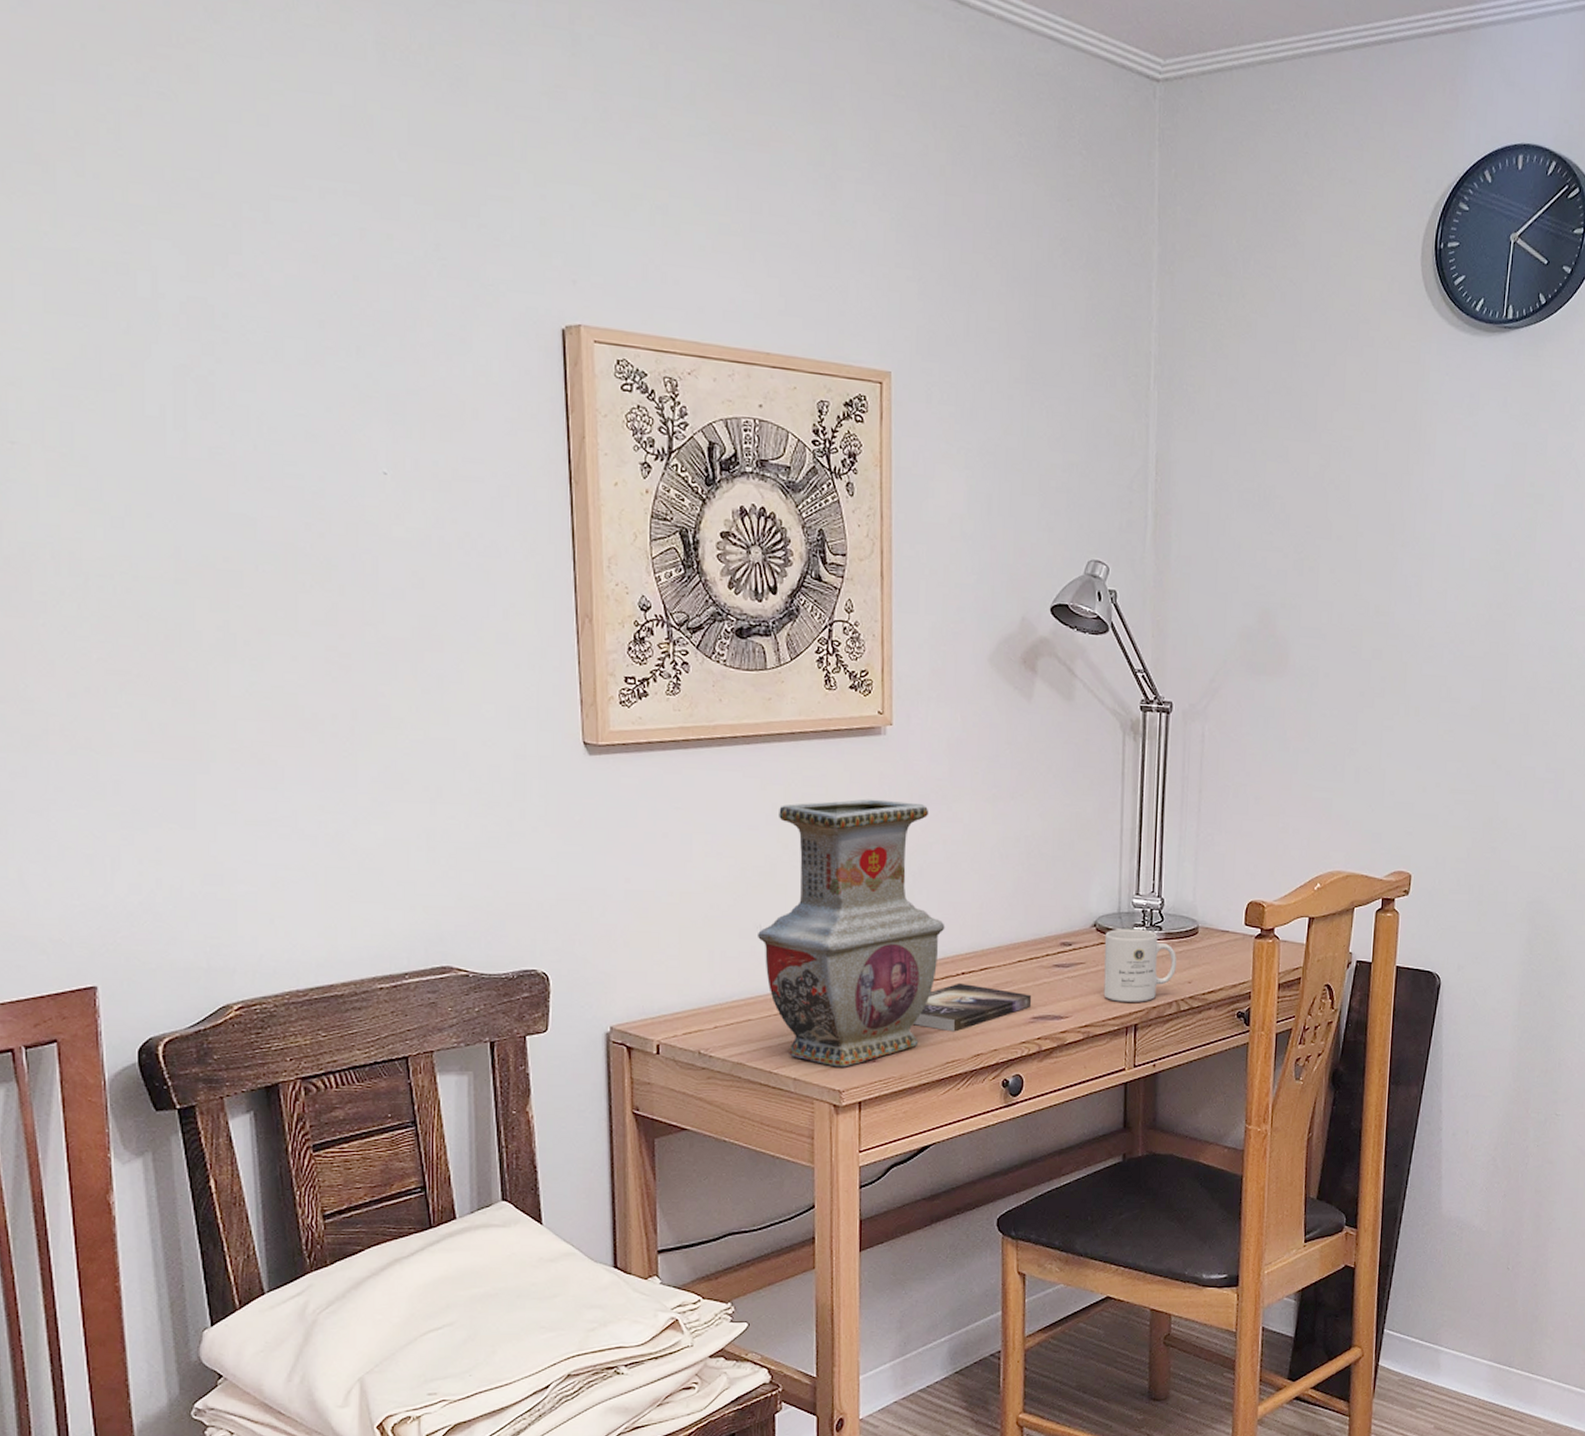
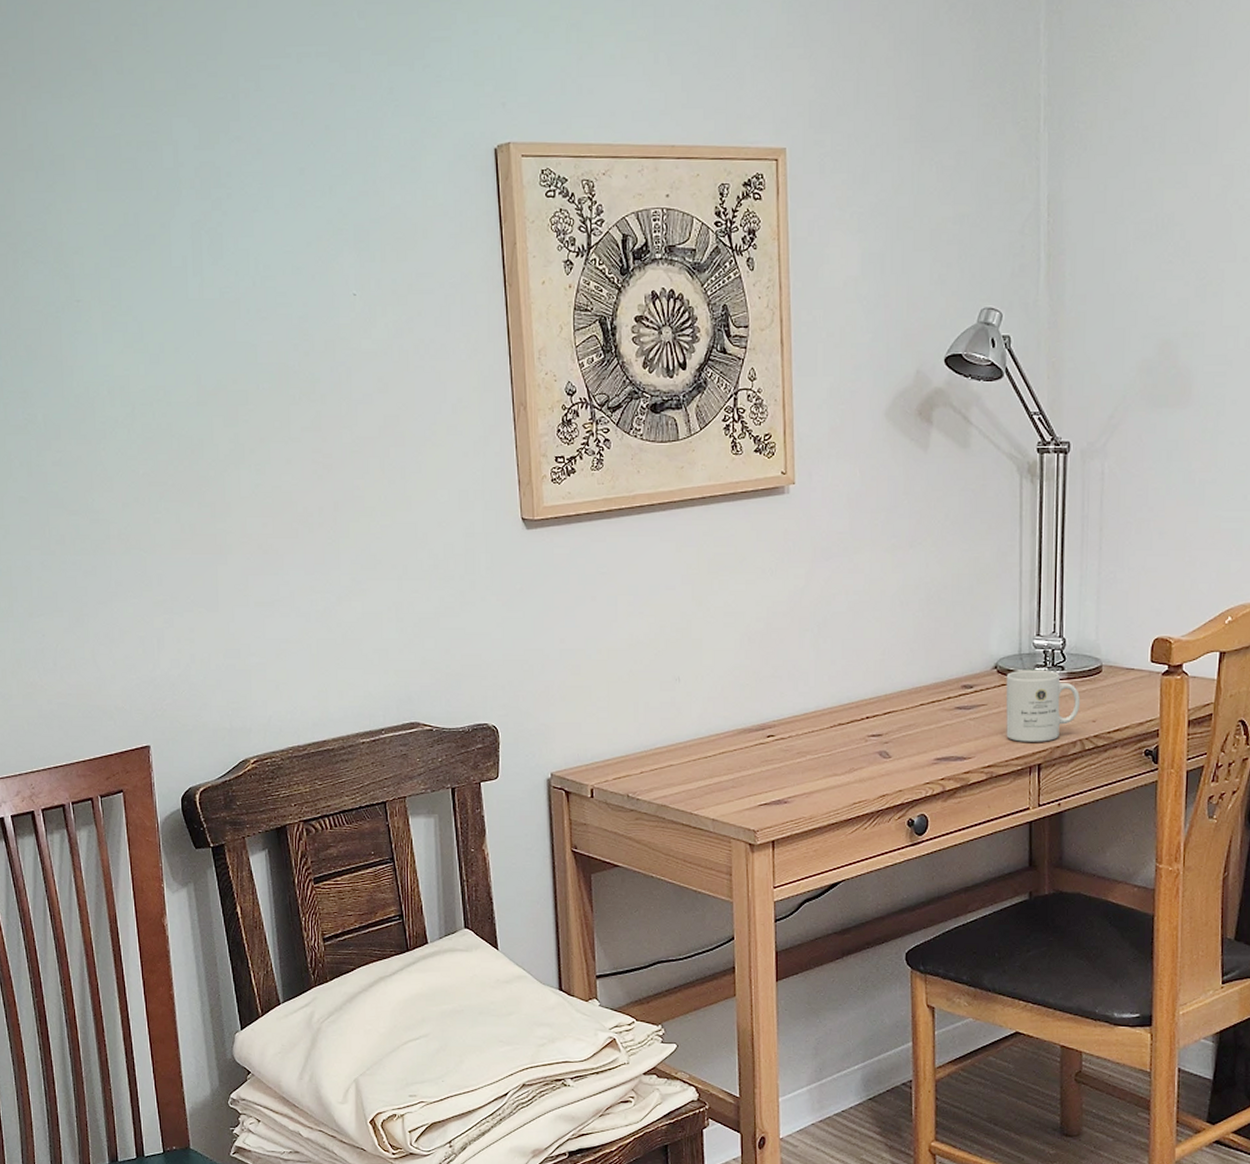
vase: present [758,799,945,1067] -> none [677,555,849,808]
book: present [914,982,1032,1032] -> none [822,726,935,774]

